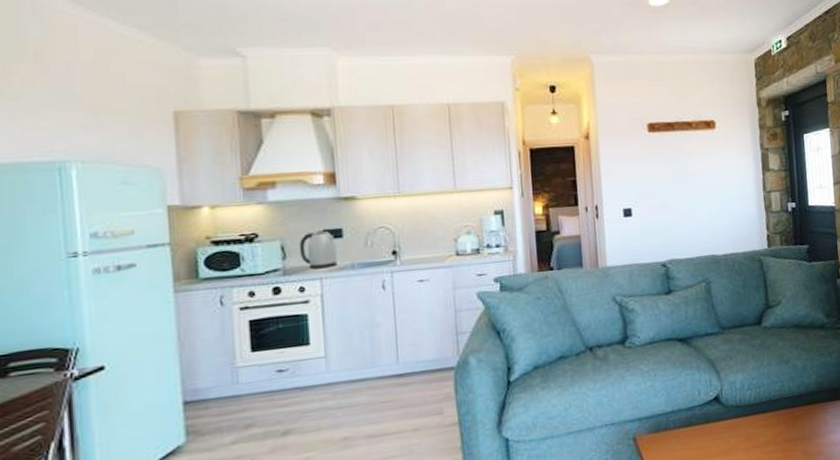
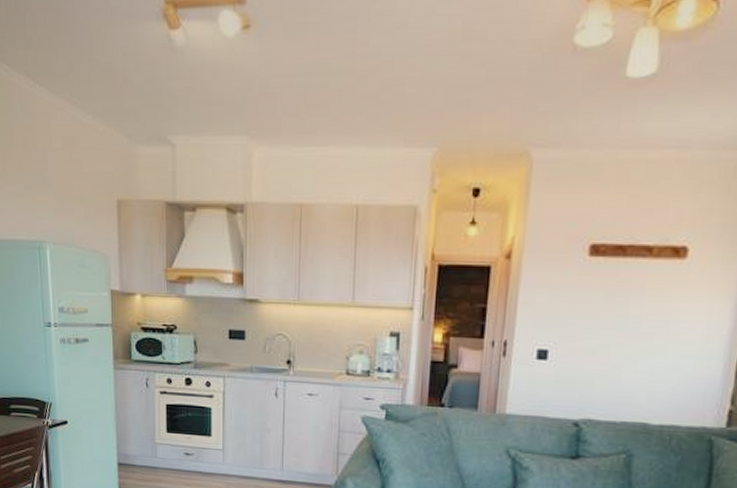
kettle: present [299,230,338,270] -> none [208,330,239,368]

